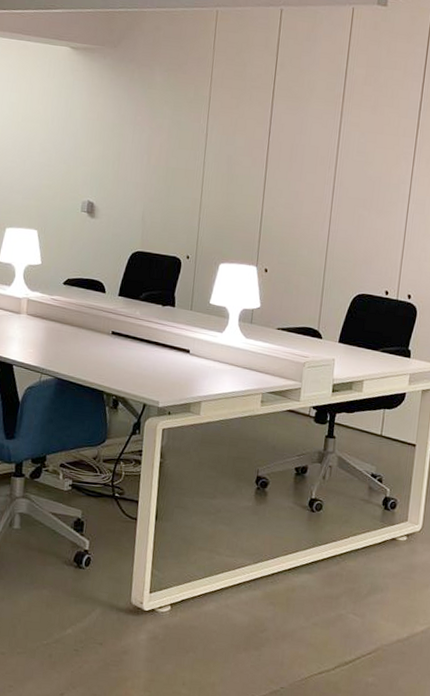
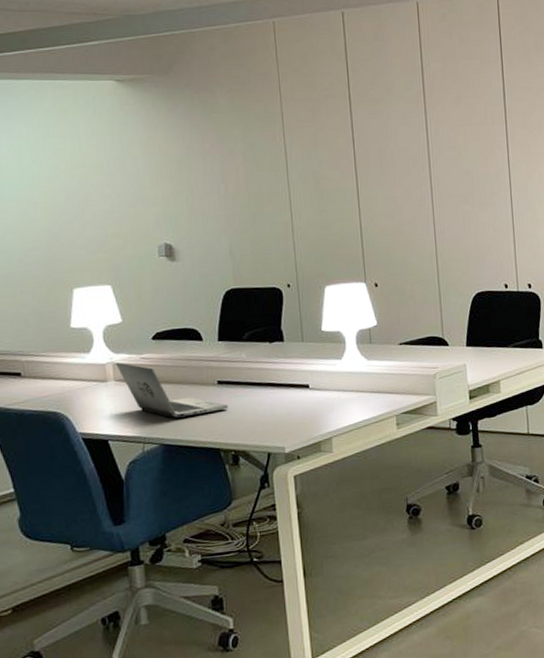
laptop: none [30,299,117,358] -> present [116,363,228,418]

